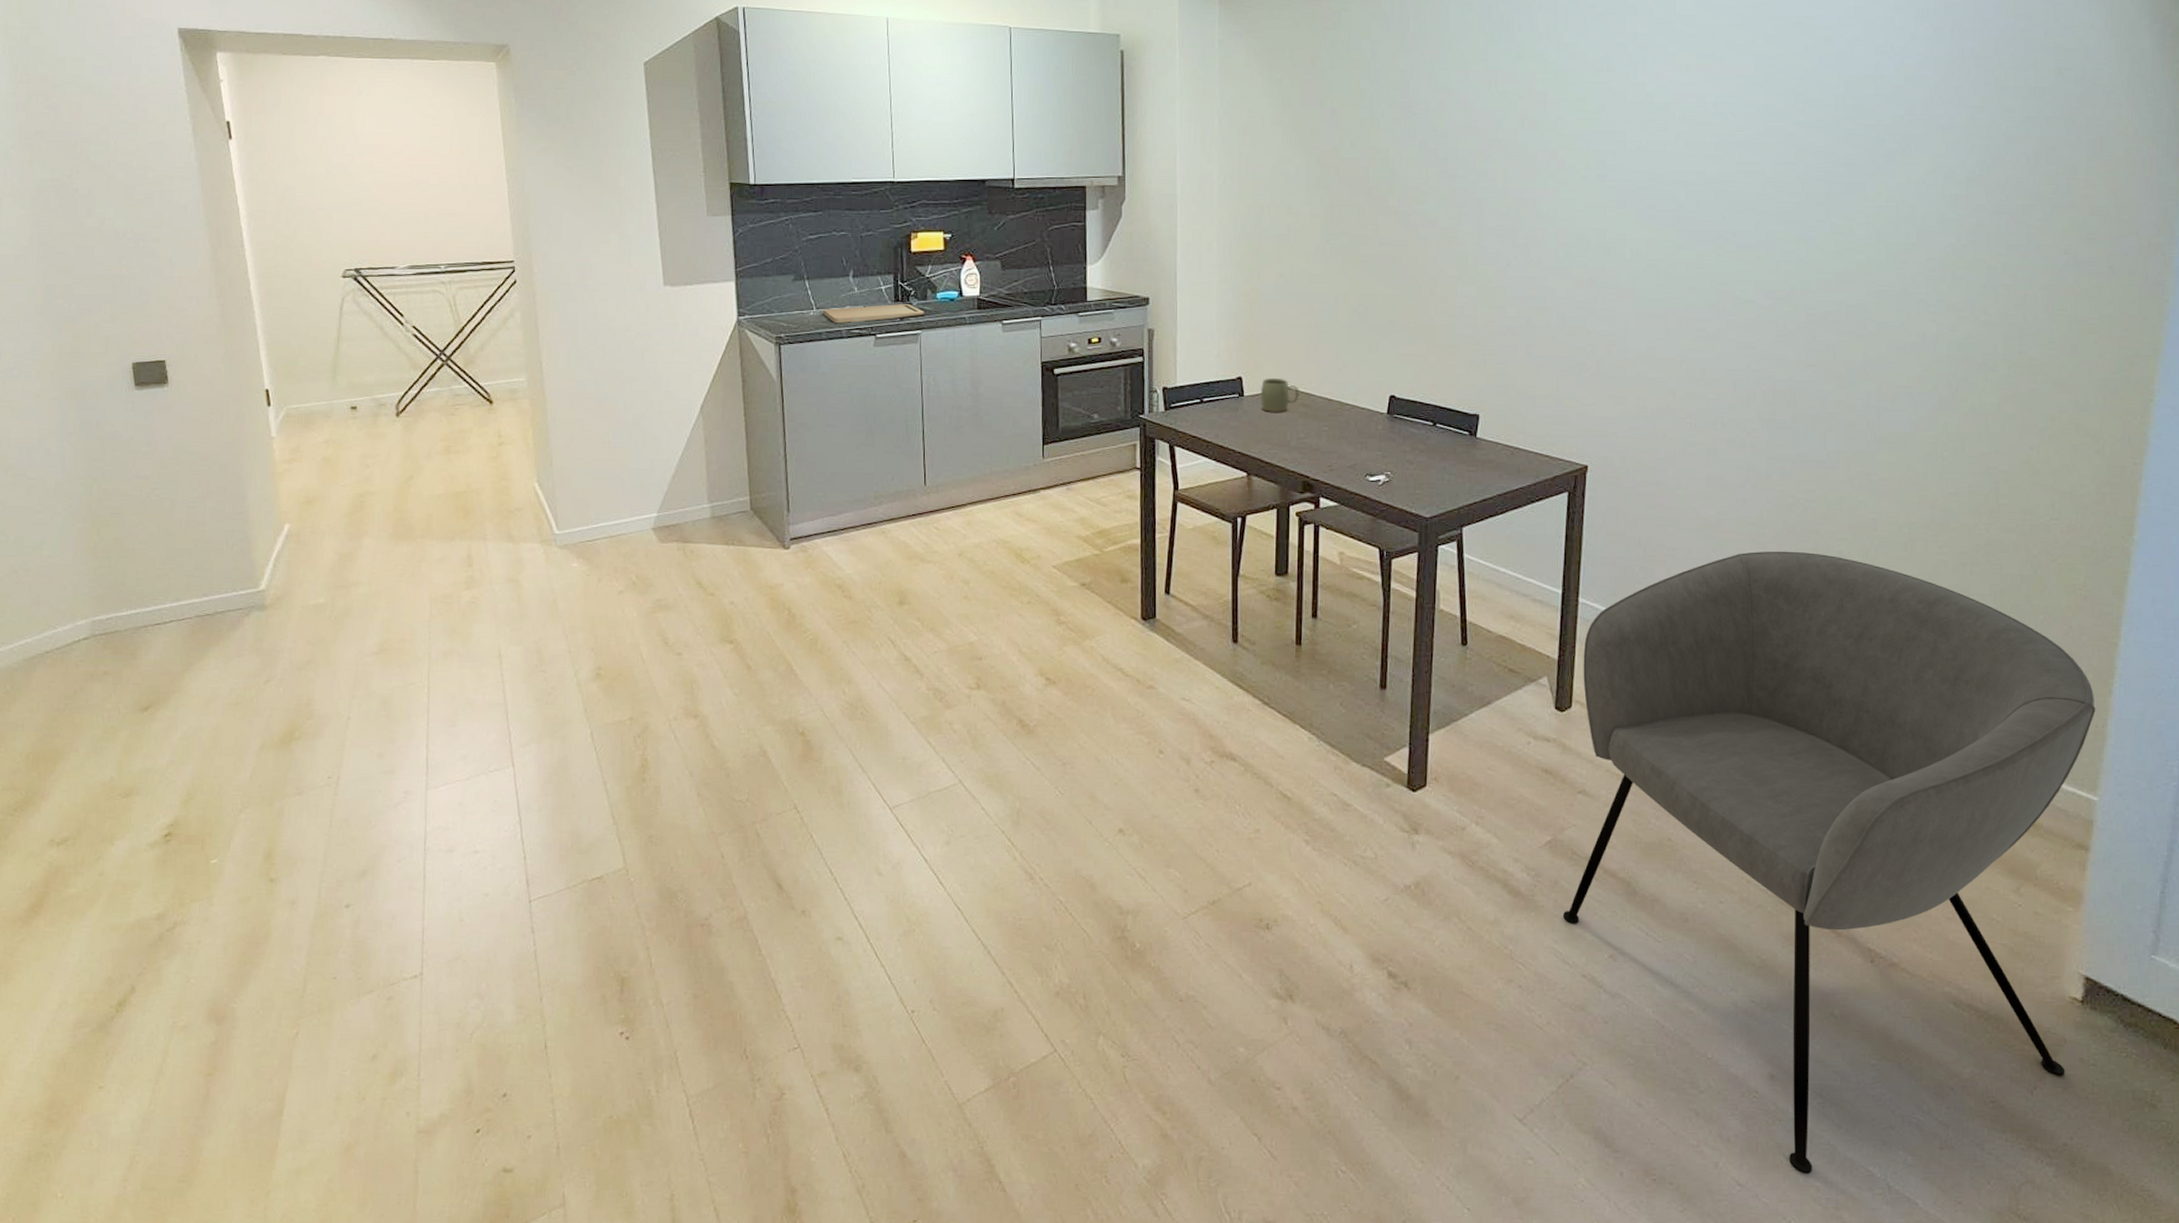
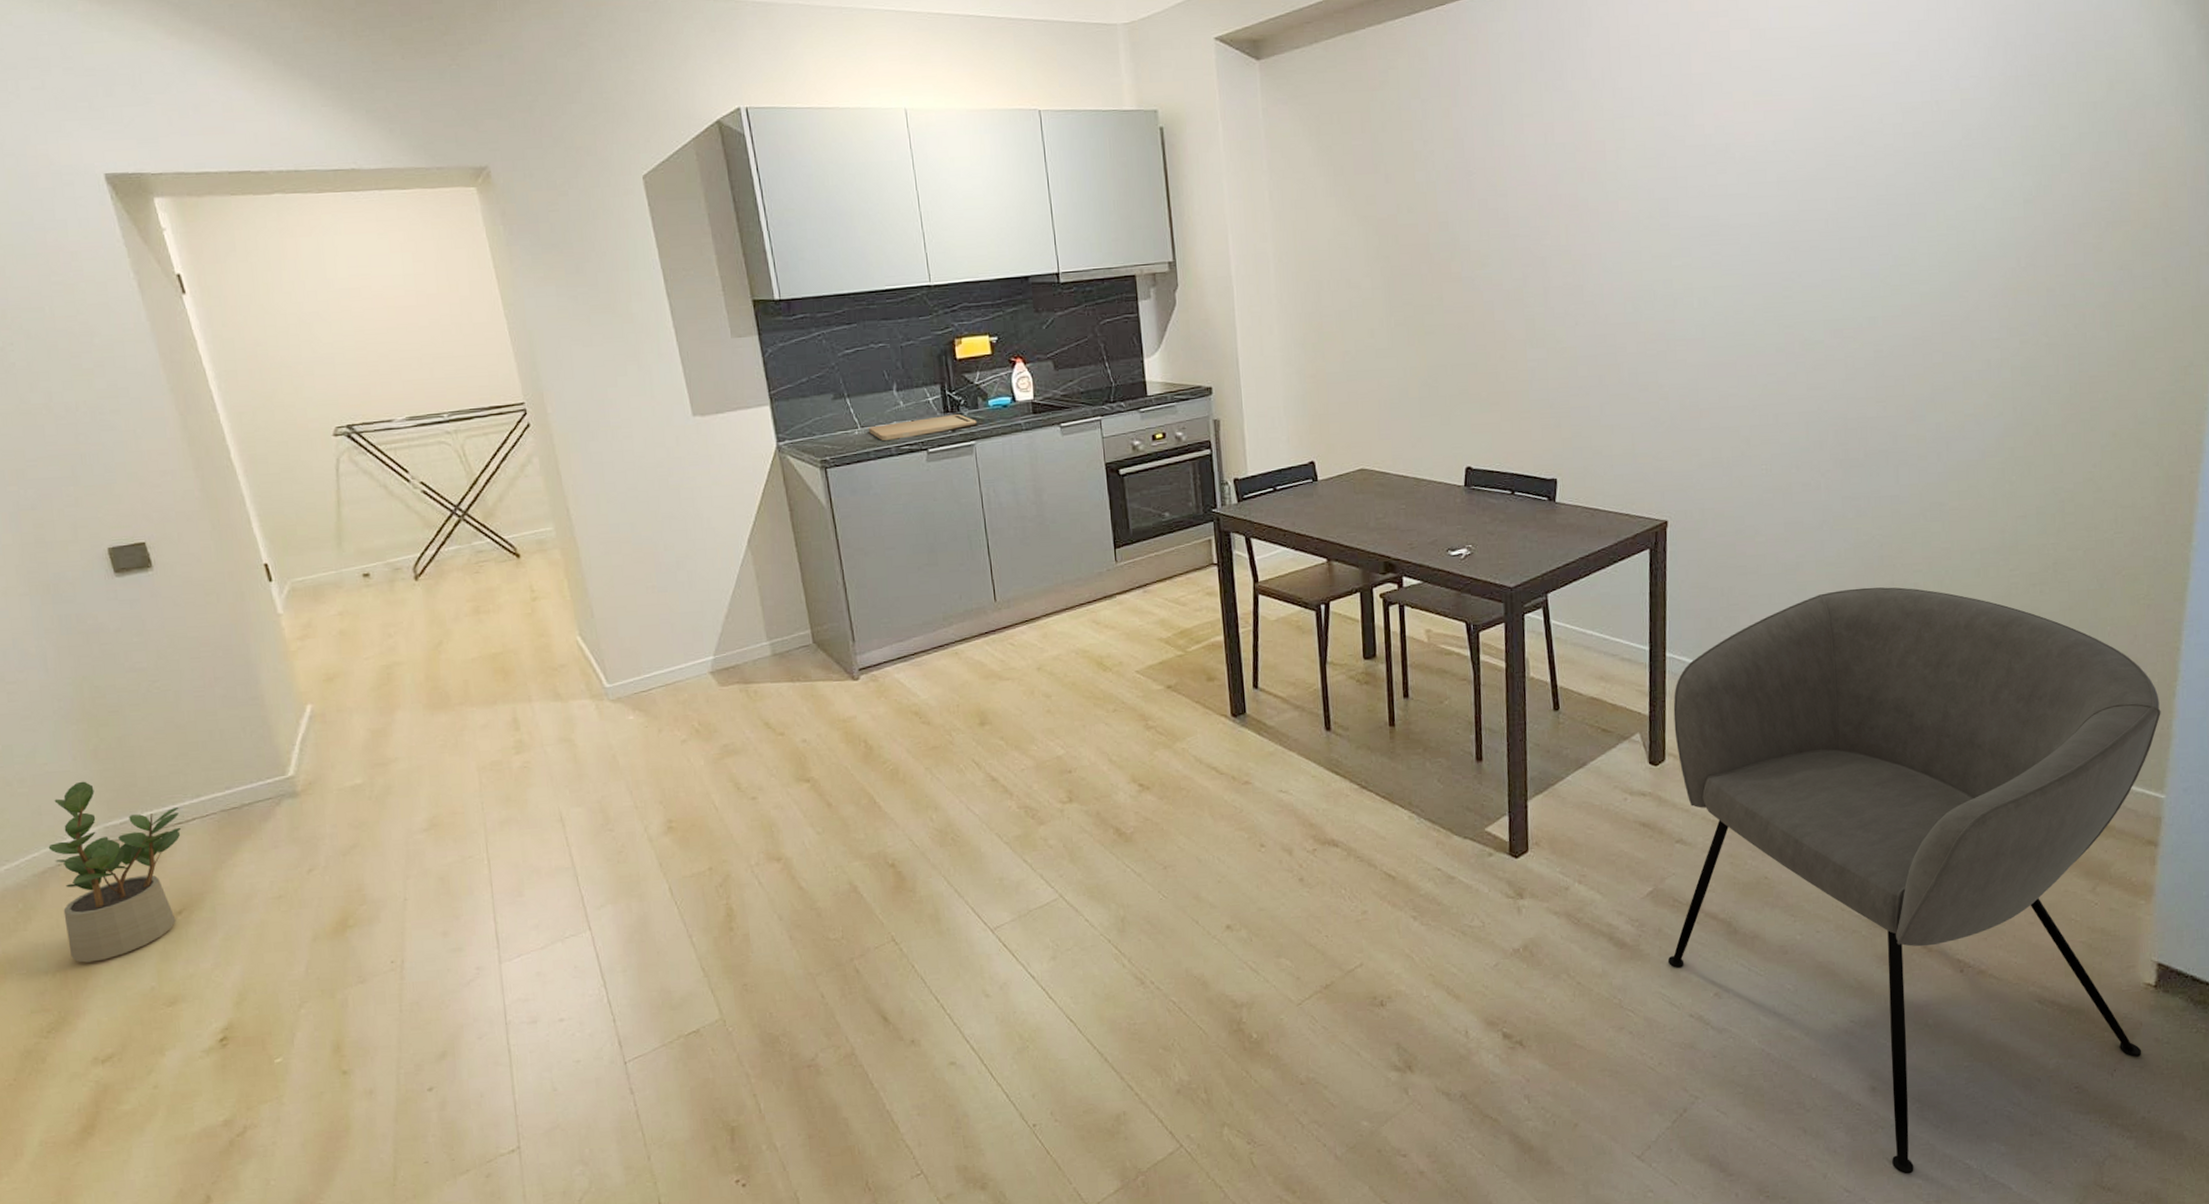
potted plant: none [40,576,159,748] -> present [48,781,182,963]
mug: present [1261,377,1299,412] -> none [1334,459,1374,495]

